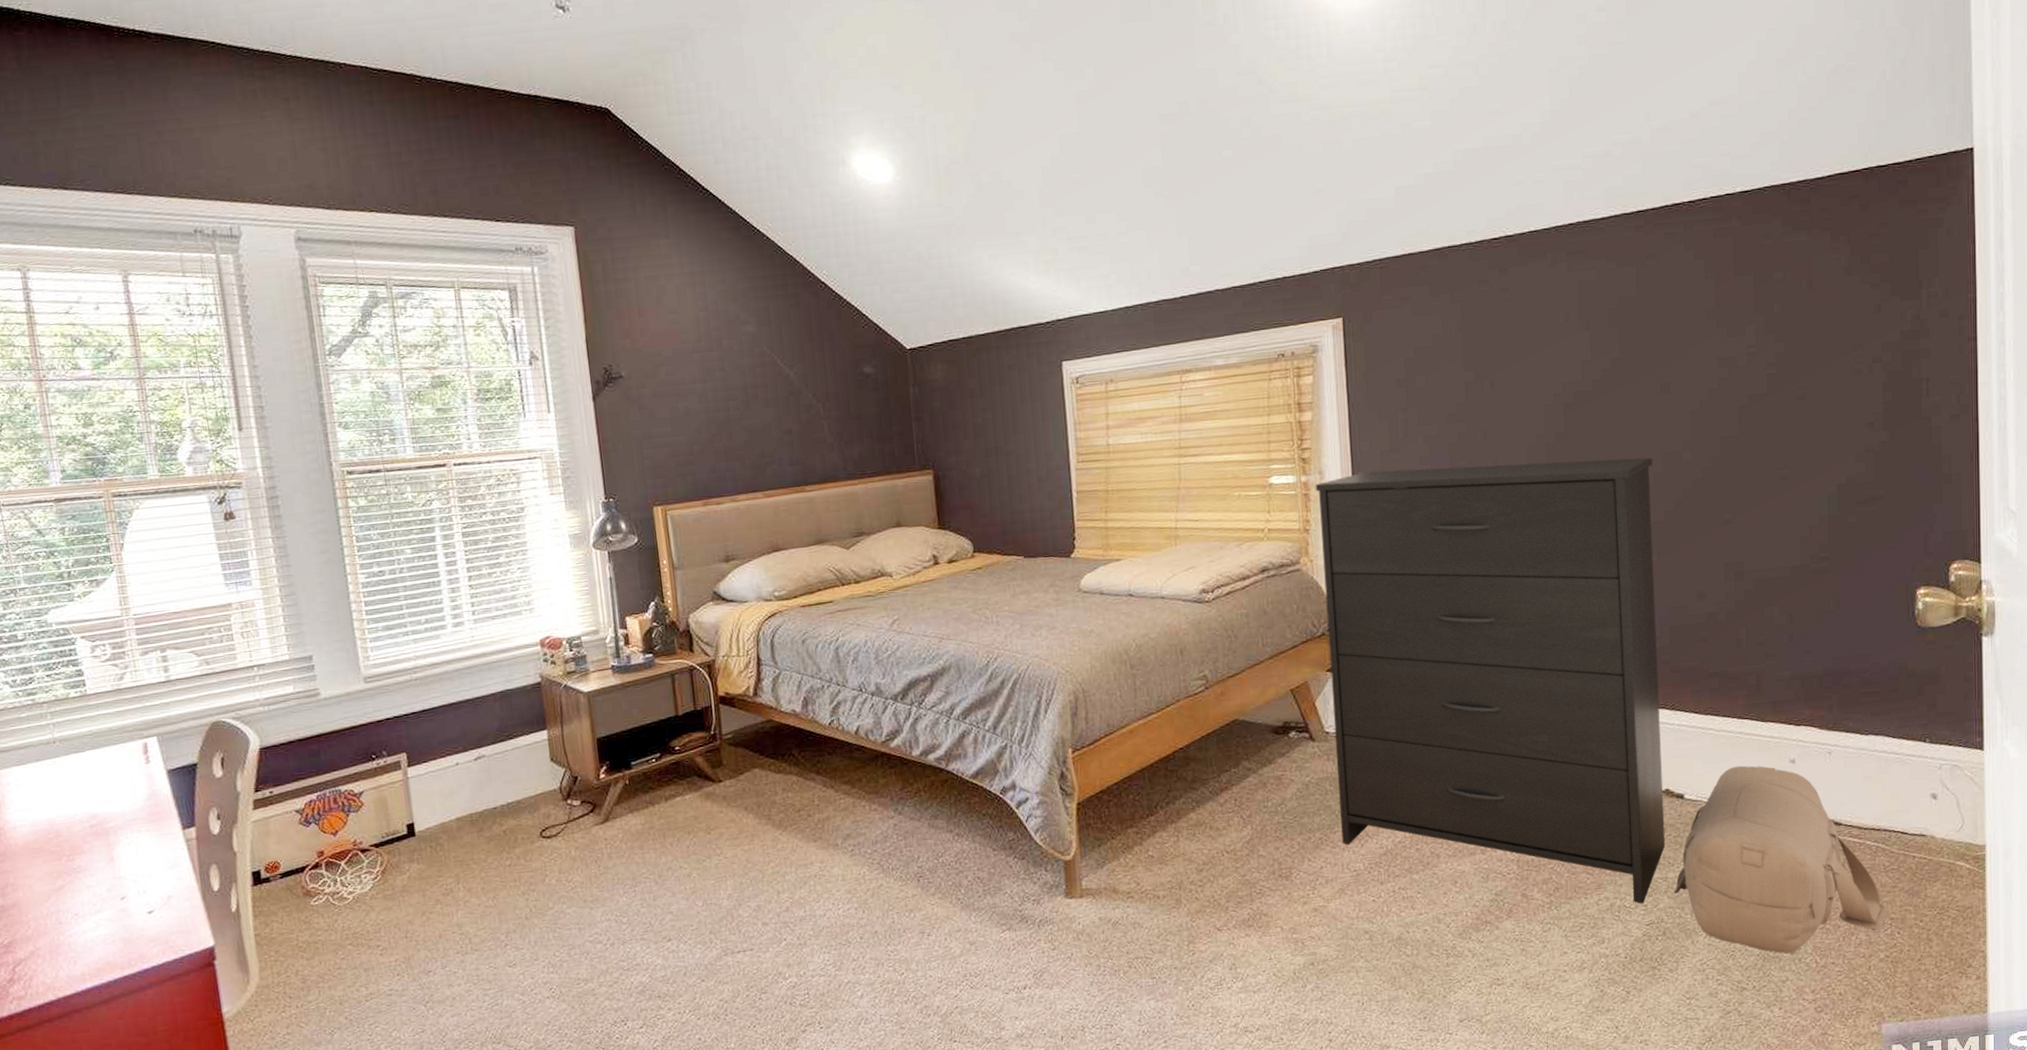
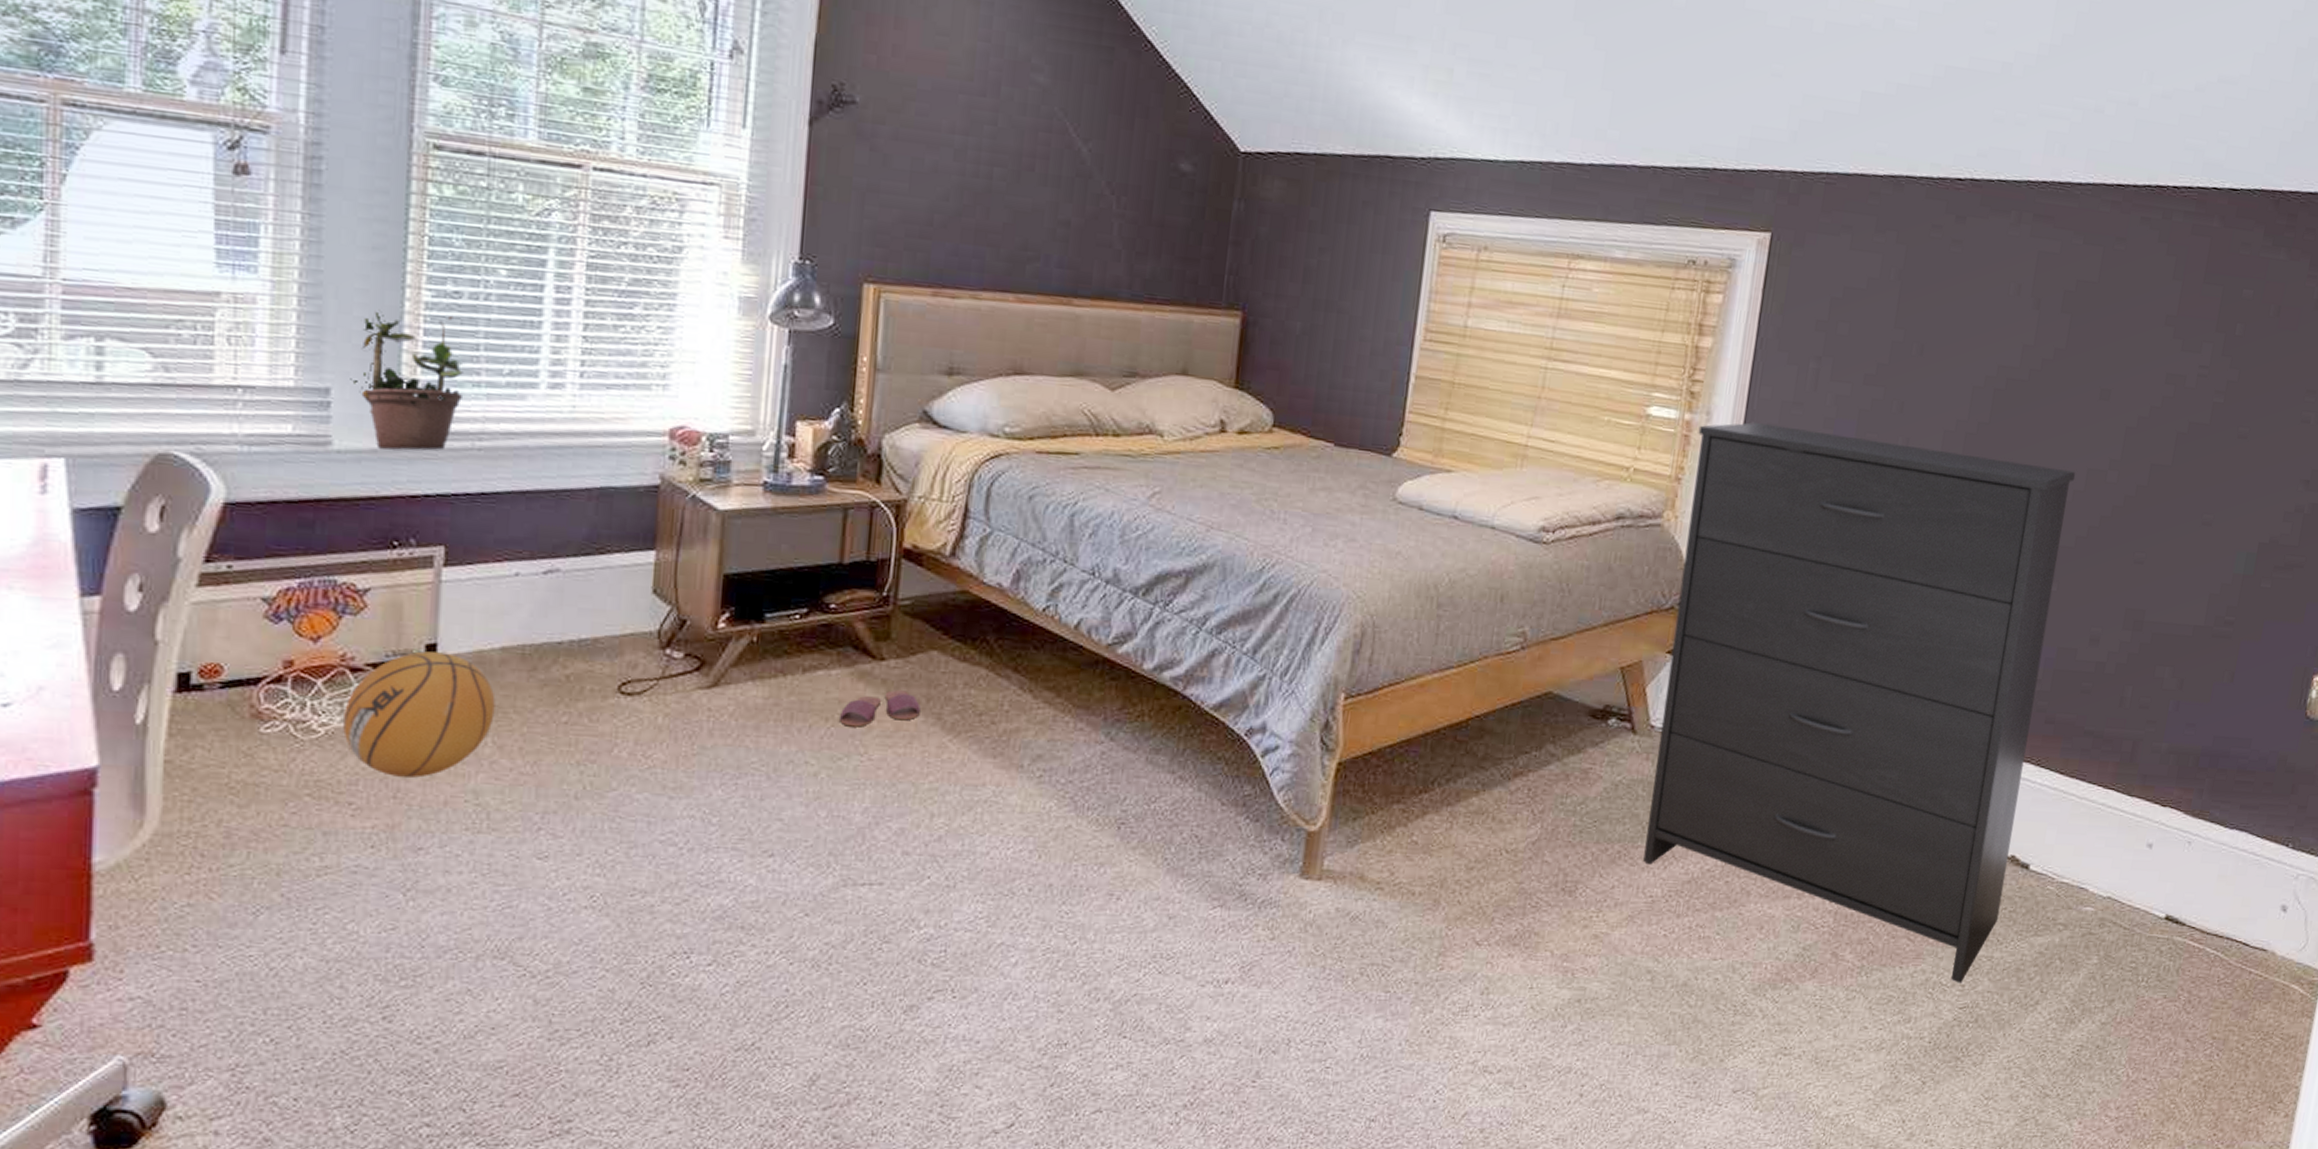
potted plant: none [323,588,398,693] -> present [350,309,463,451]
basketball: none [362,828,461,923] -> present [343,651,496,778]
slippers: none [697,802,755,836] -> present [838,690,921,727]
duffel bag: present [1674,765,1889,954] -> none [1996,841,2214,1062]

